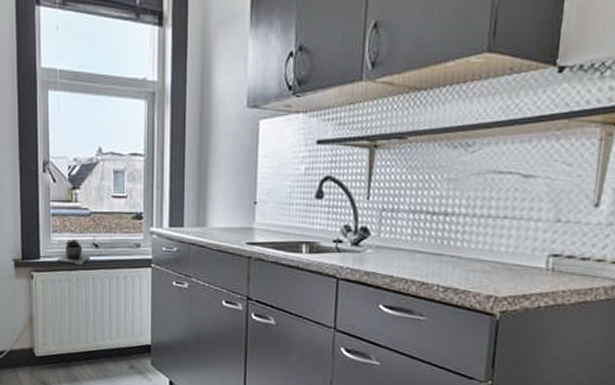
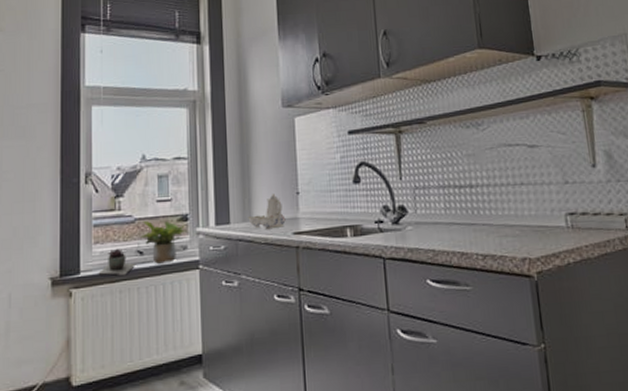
potted plant: none [95,216,141,259] -> present [139,221,187,265]
tea set: none [202,200,240,237] -> present [248,193,286,230]

